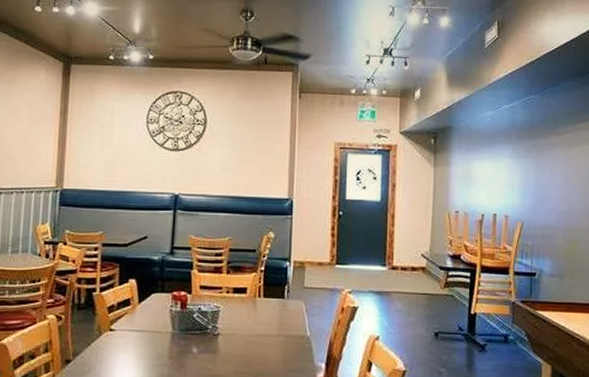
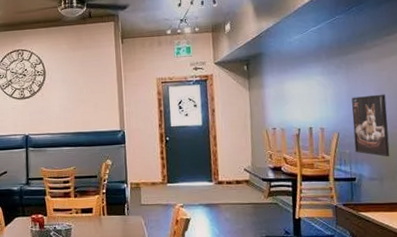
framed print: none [538,184,573,253] -> present [351,94,390,157]

